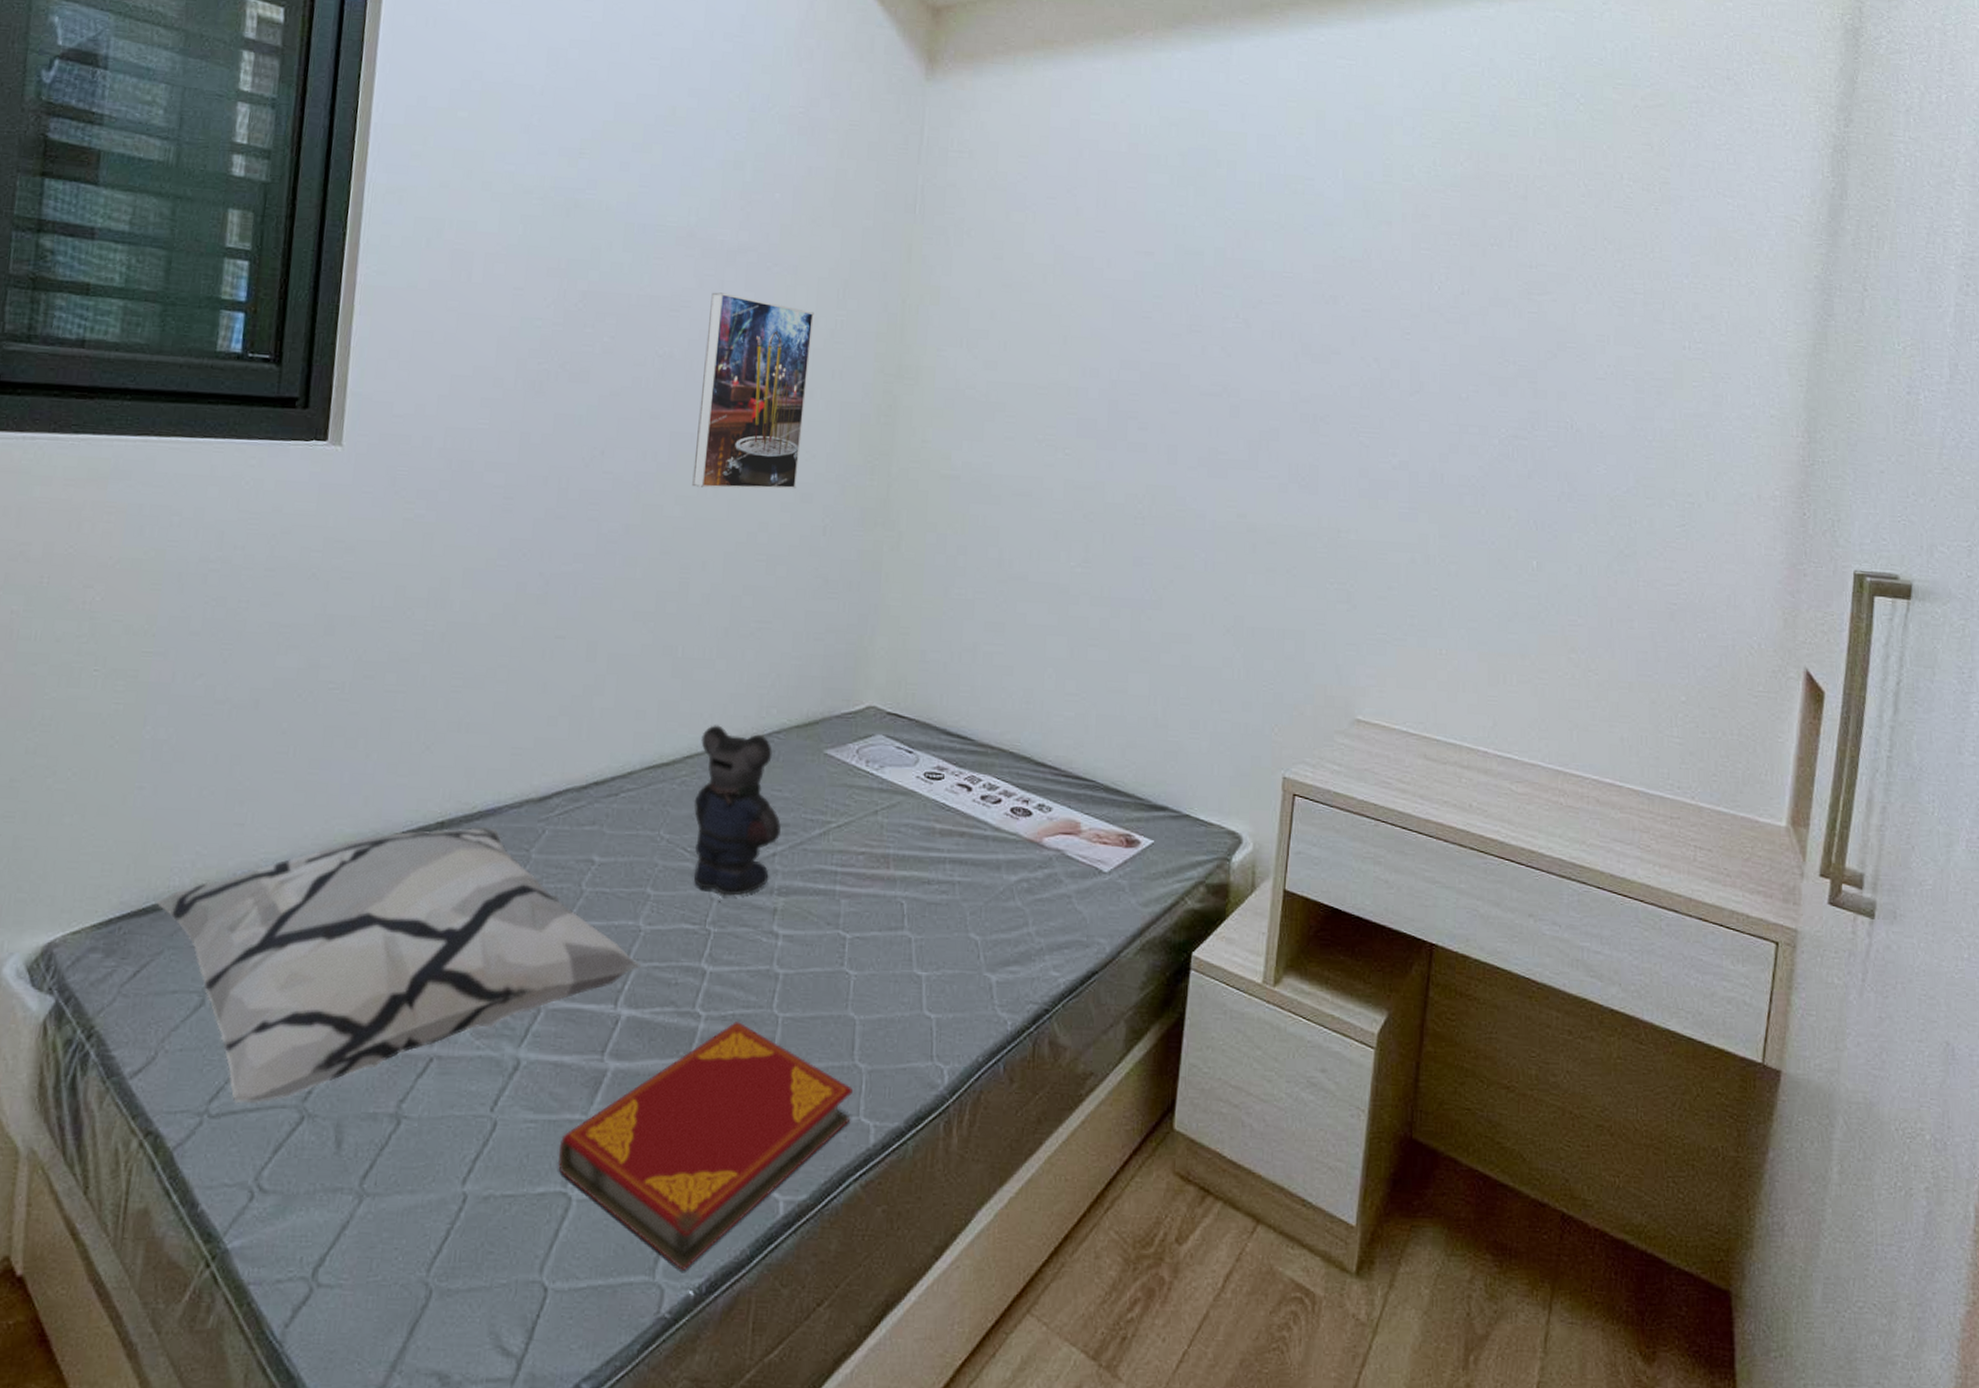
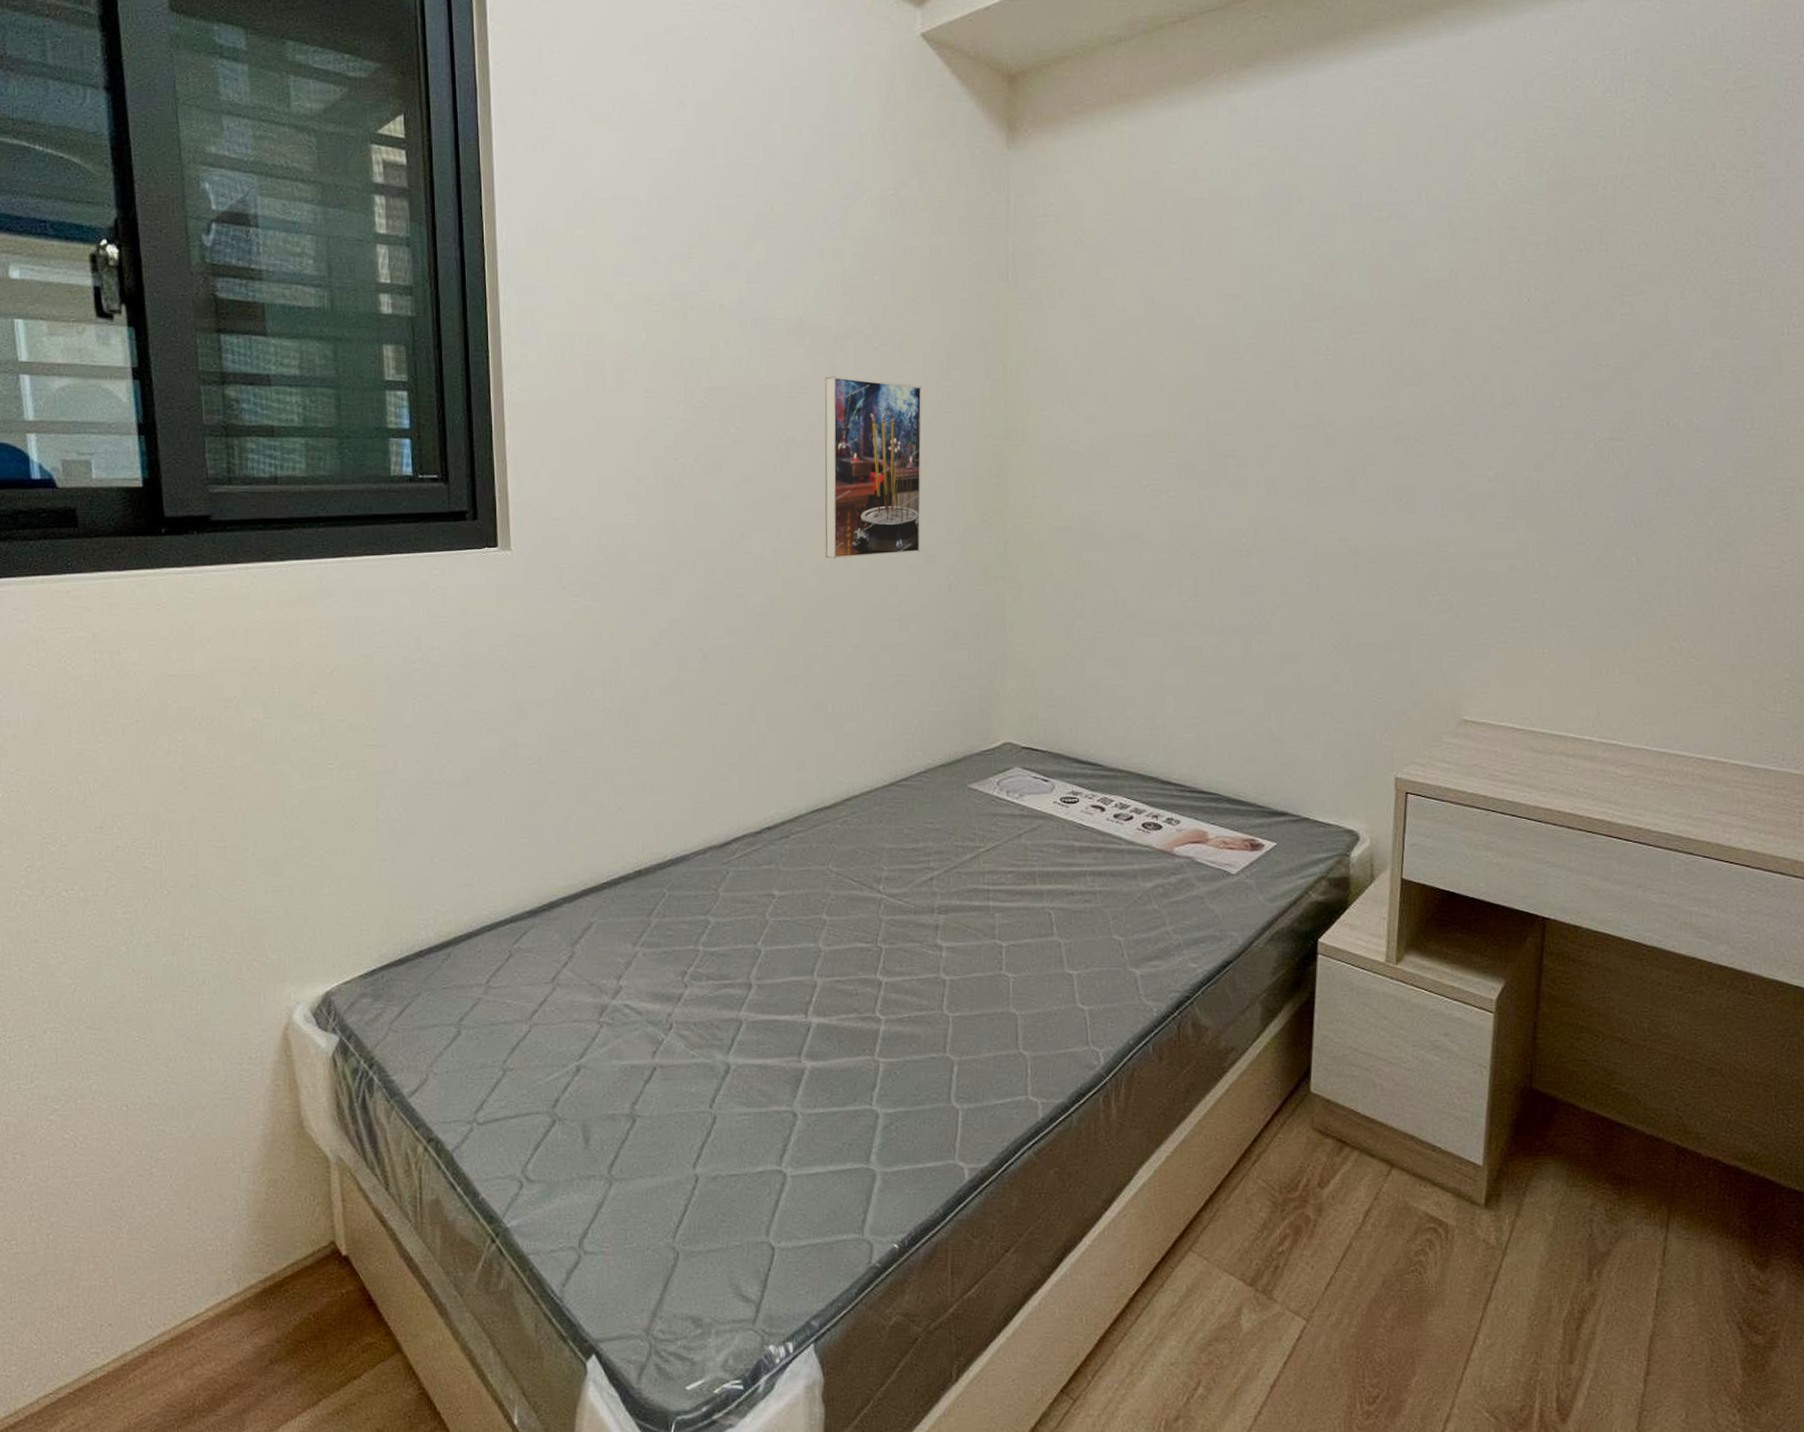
decorative pillow: present [156,826,642,1104] -> none [409,872,825,1113]
hardback book: present [557,1021,854,1270] -> none [771,1022,1021,1228]
bear: present [694,725,782,902] -> none [856,770,936,923]

